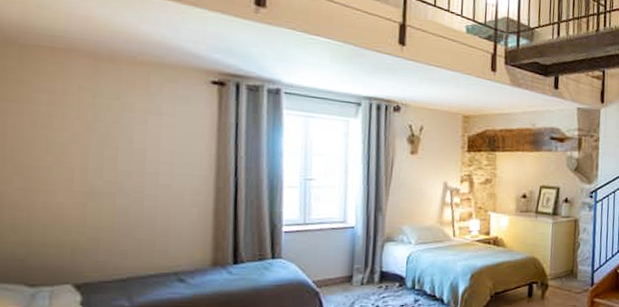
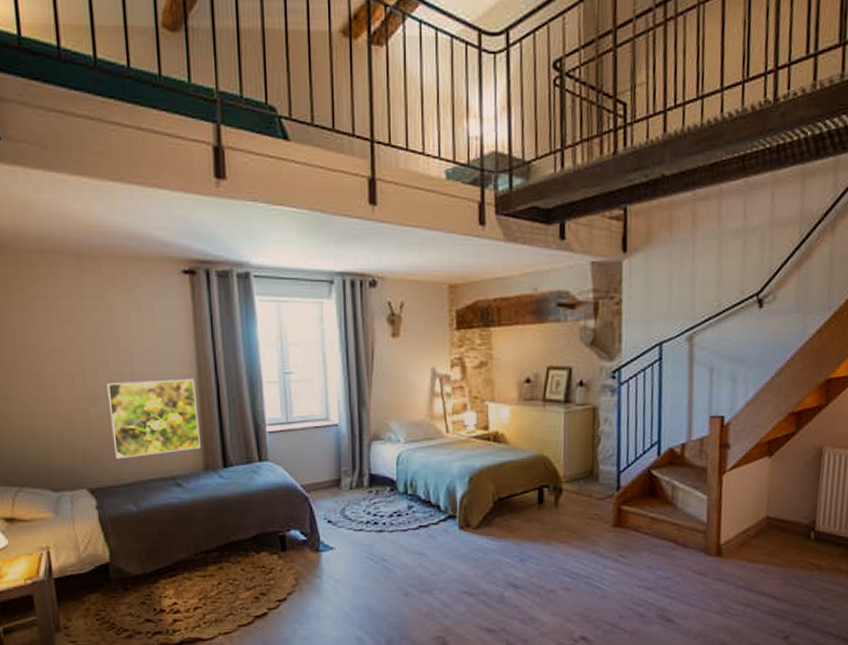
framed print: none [111,179,212,255] -> present [107,378,200,460]

